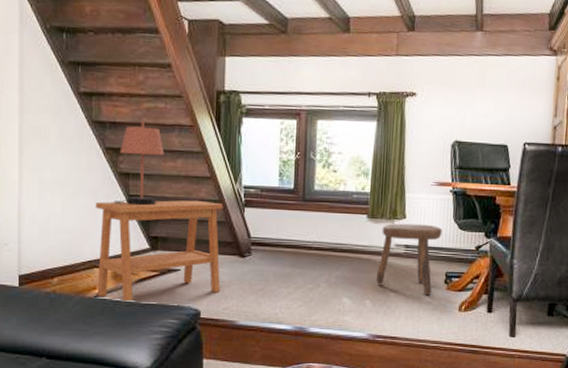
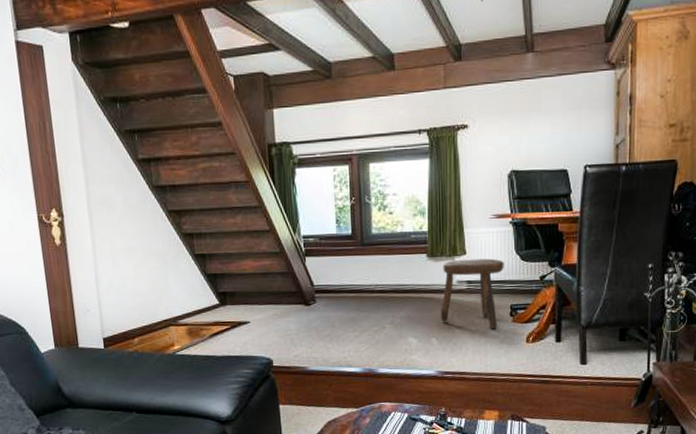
side table: present [95,200,224,303] -> none [164,253,289,357]
table lamp: present [114,120,164,206] -> none [182,180,224,264]

